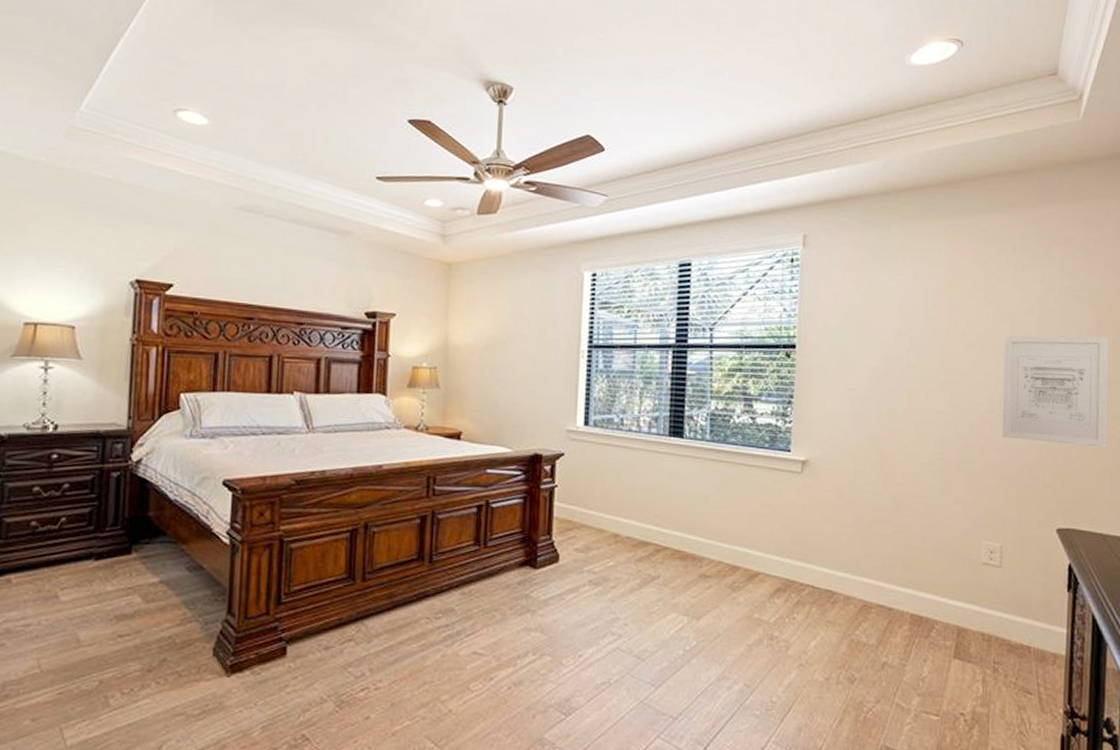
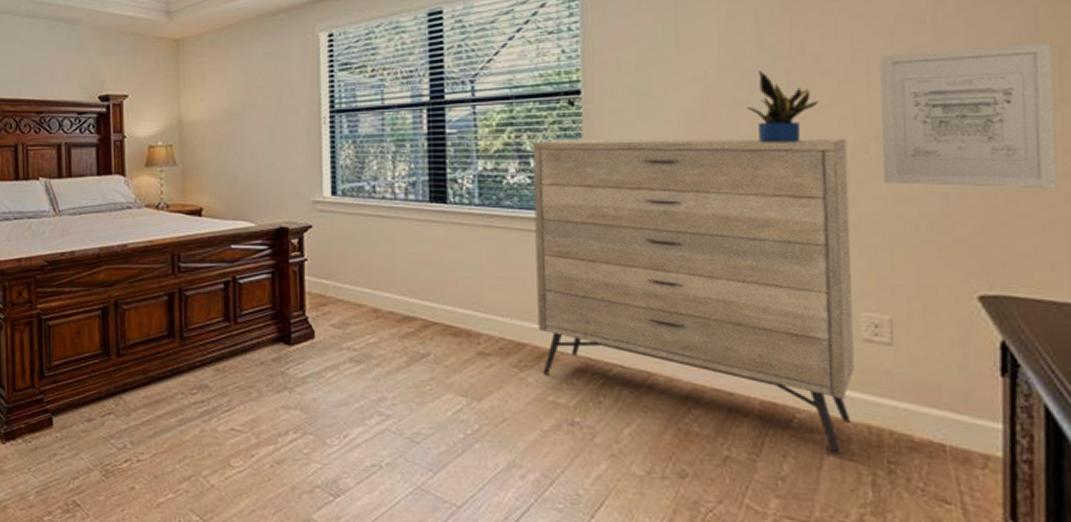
dresser: none [750,387,980,658] -> present [532,139,854,455]
potted plant: none [915,340,963,401] -> present [747,70,819,143]

